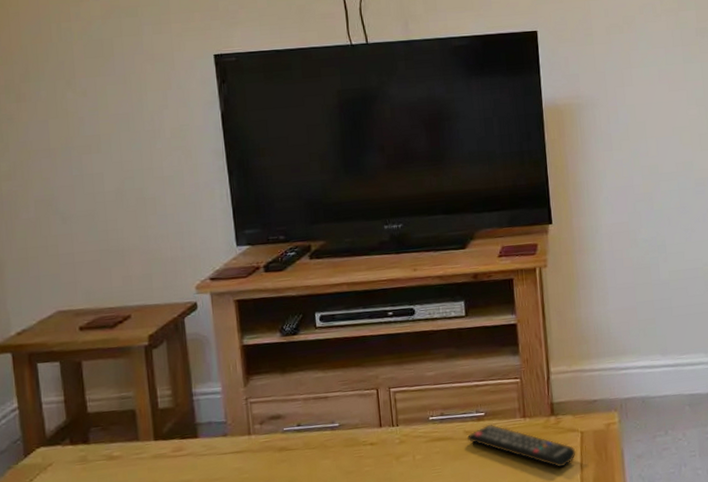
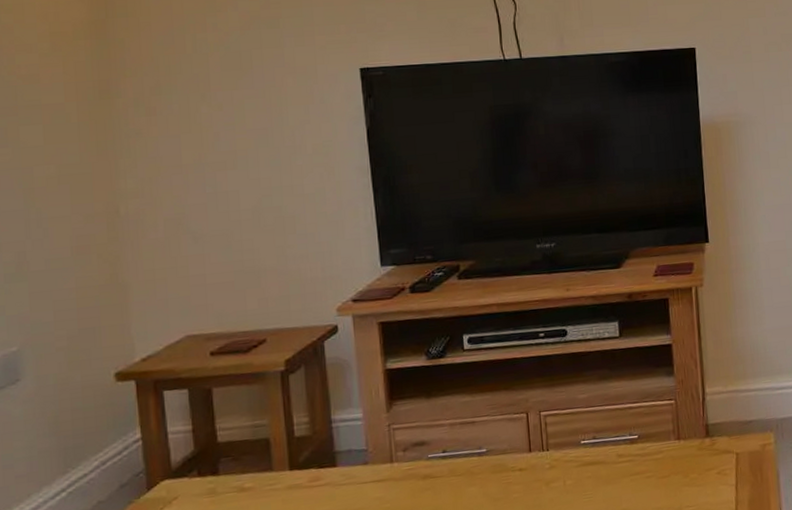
remote control: present [466,424,576,468] -> none [619,446,731,491]

